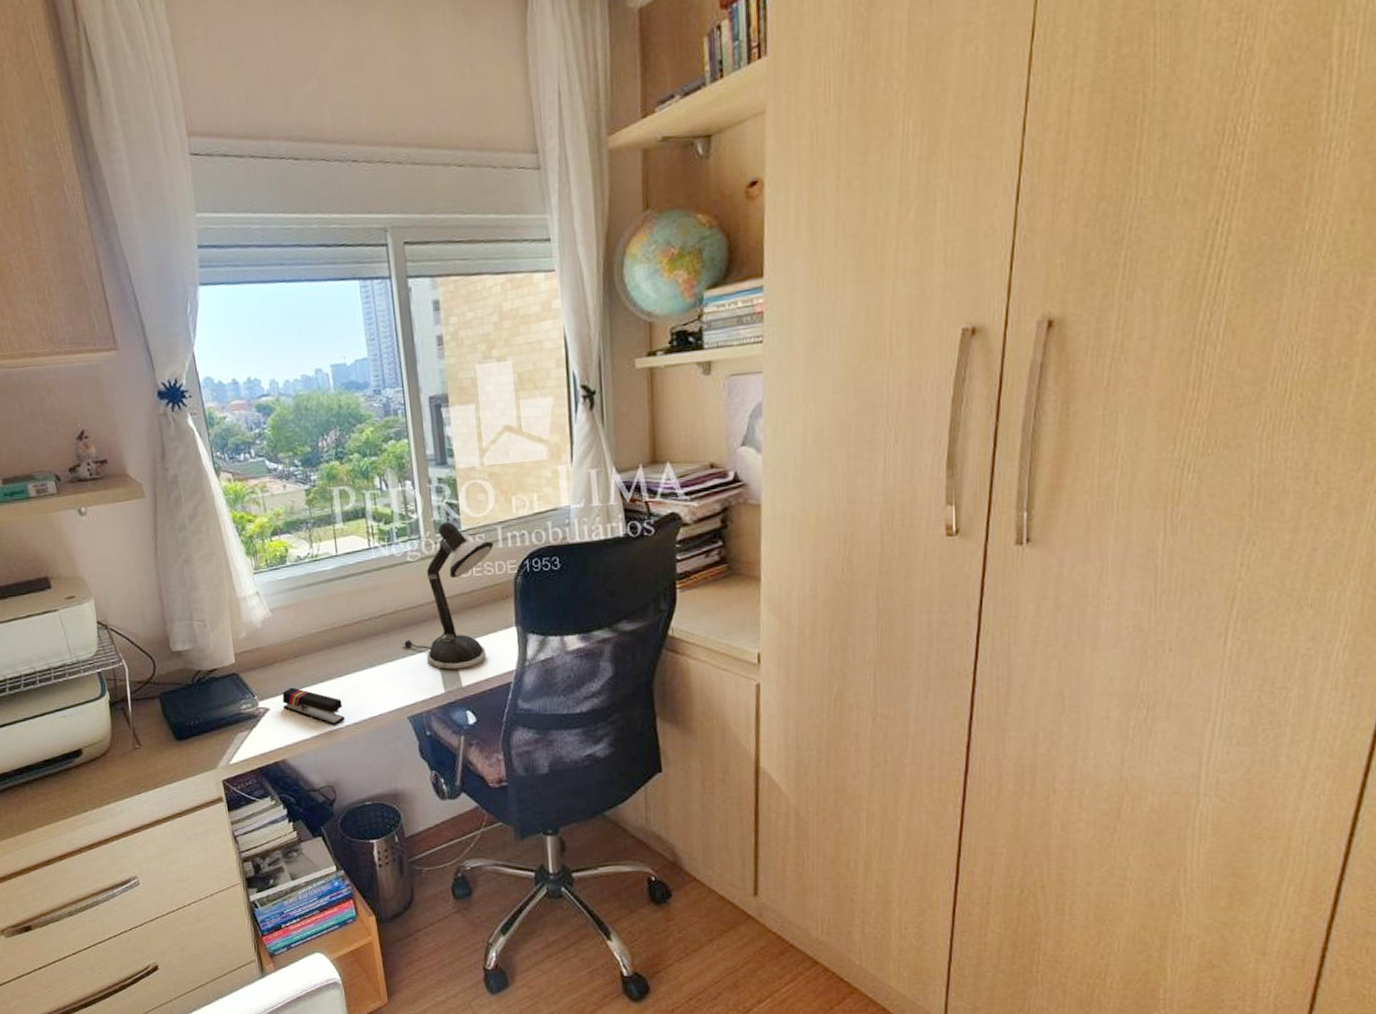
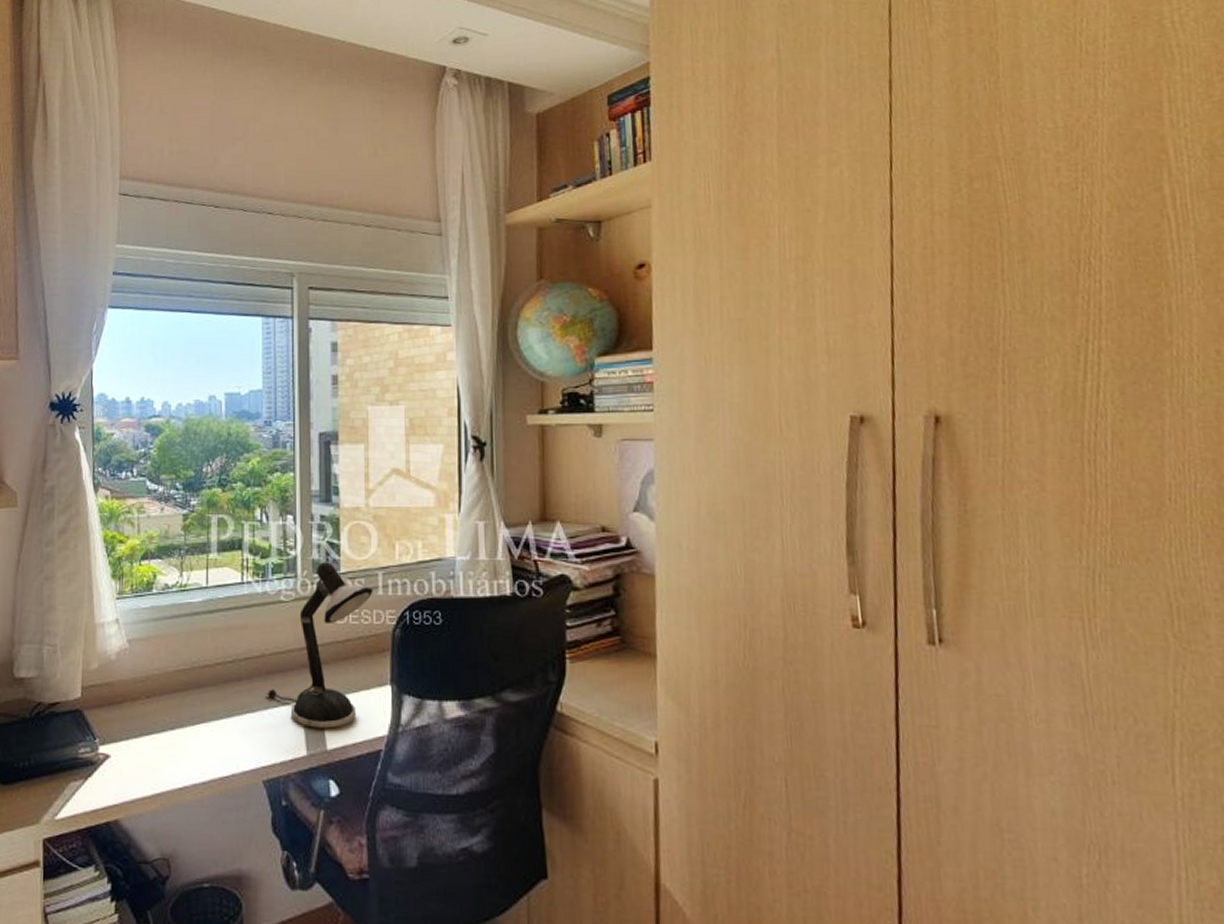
stapler: present [282,687,345,727] -> none [126,732,193,784]

